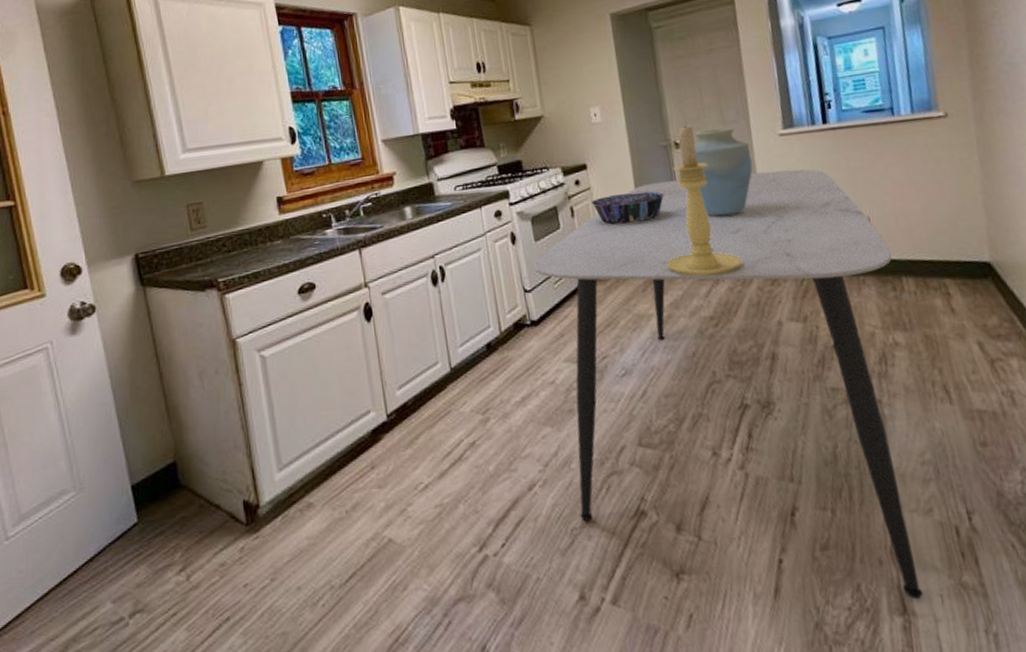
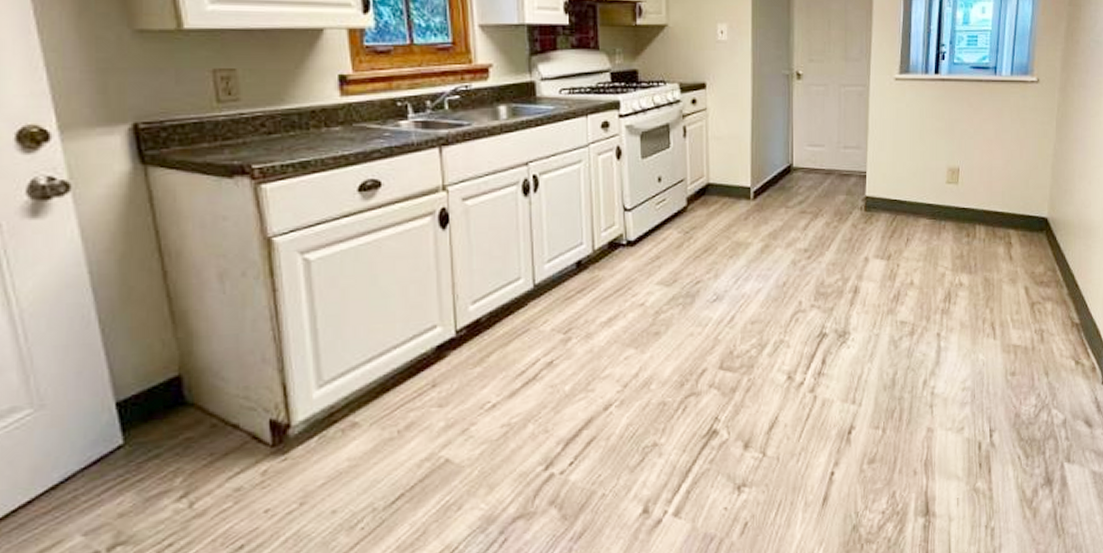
dining table: present [533,169,923,600] -> none [636,111,972,503]
decorative bowl: present [591,191,665,225] -> none [705,119,780,151]
candle holder: present [666,125,742,277] -> none [771,57,842,210]
vase: present [694,127,753,217] -> none [813,65,866,152]

